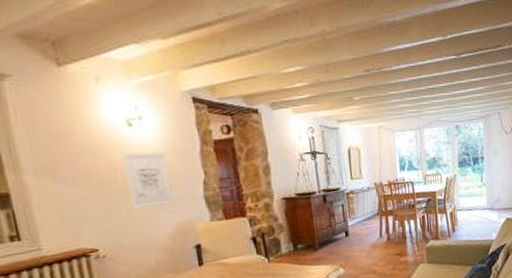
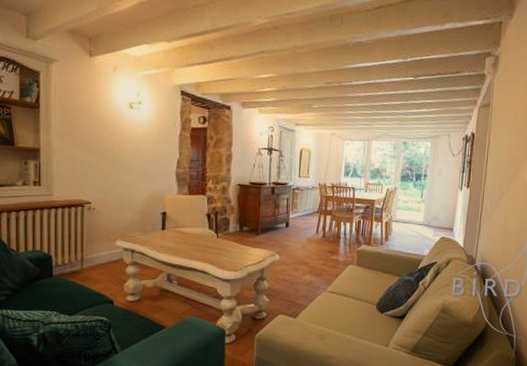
wall art: present [122,152,174,210] -> none [121,128,153,176]

